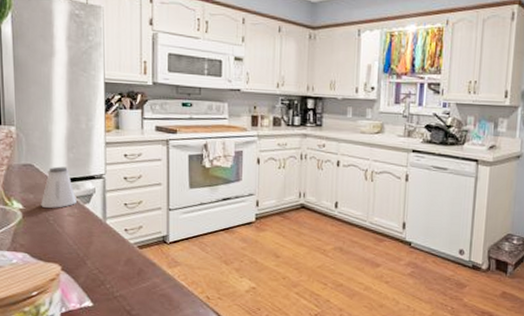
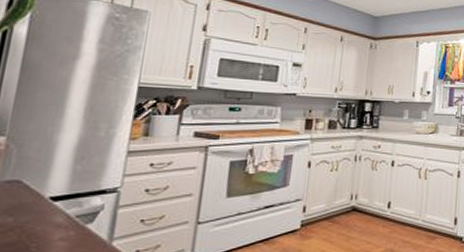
saltshaker: present [41,166,77,208] -> none [21,181,76,232]

